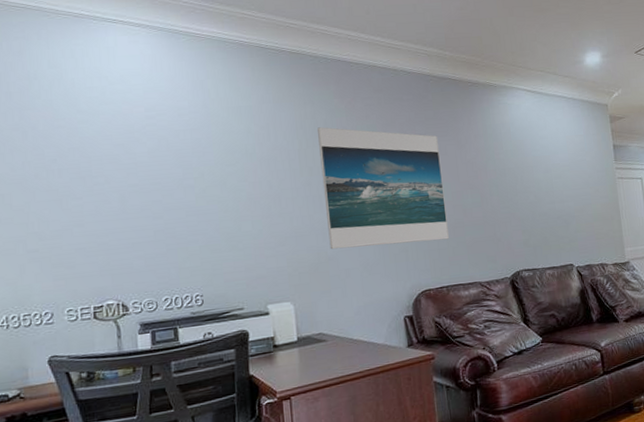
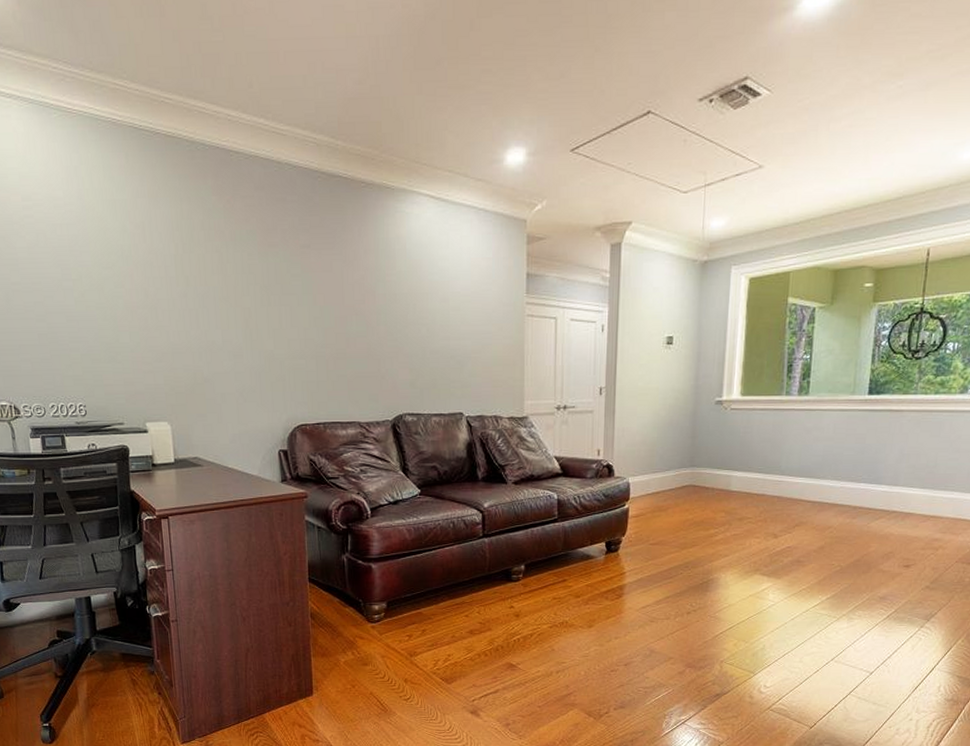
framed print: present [317,127,449,250] -> none [194,229,329,372]

